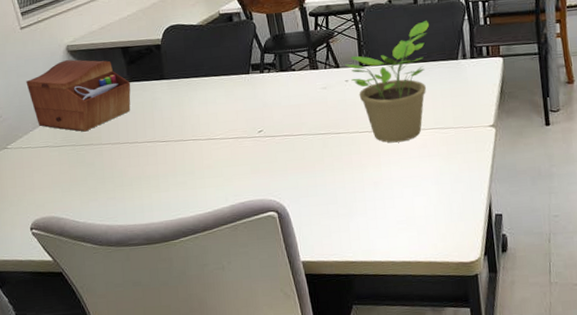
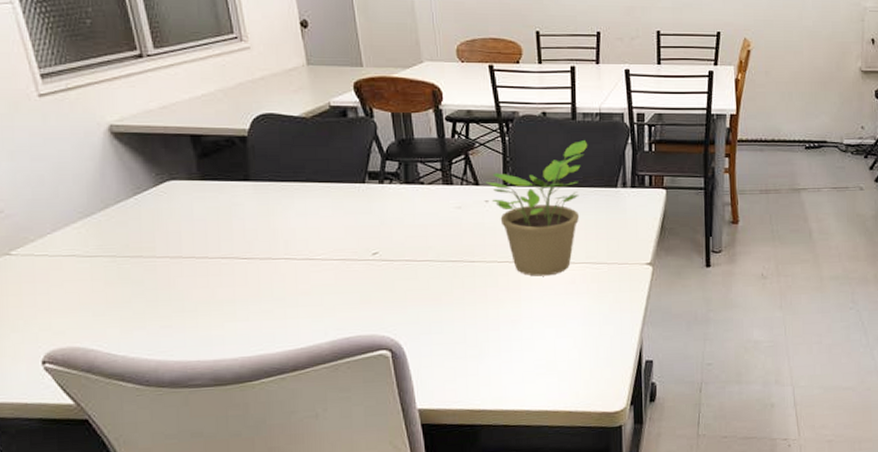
sewing box: present [26,59,131,132] -> none [44,143,202,240]

